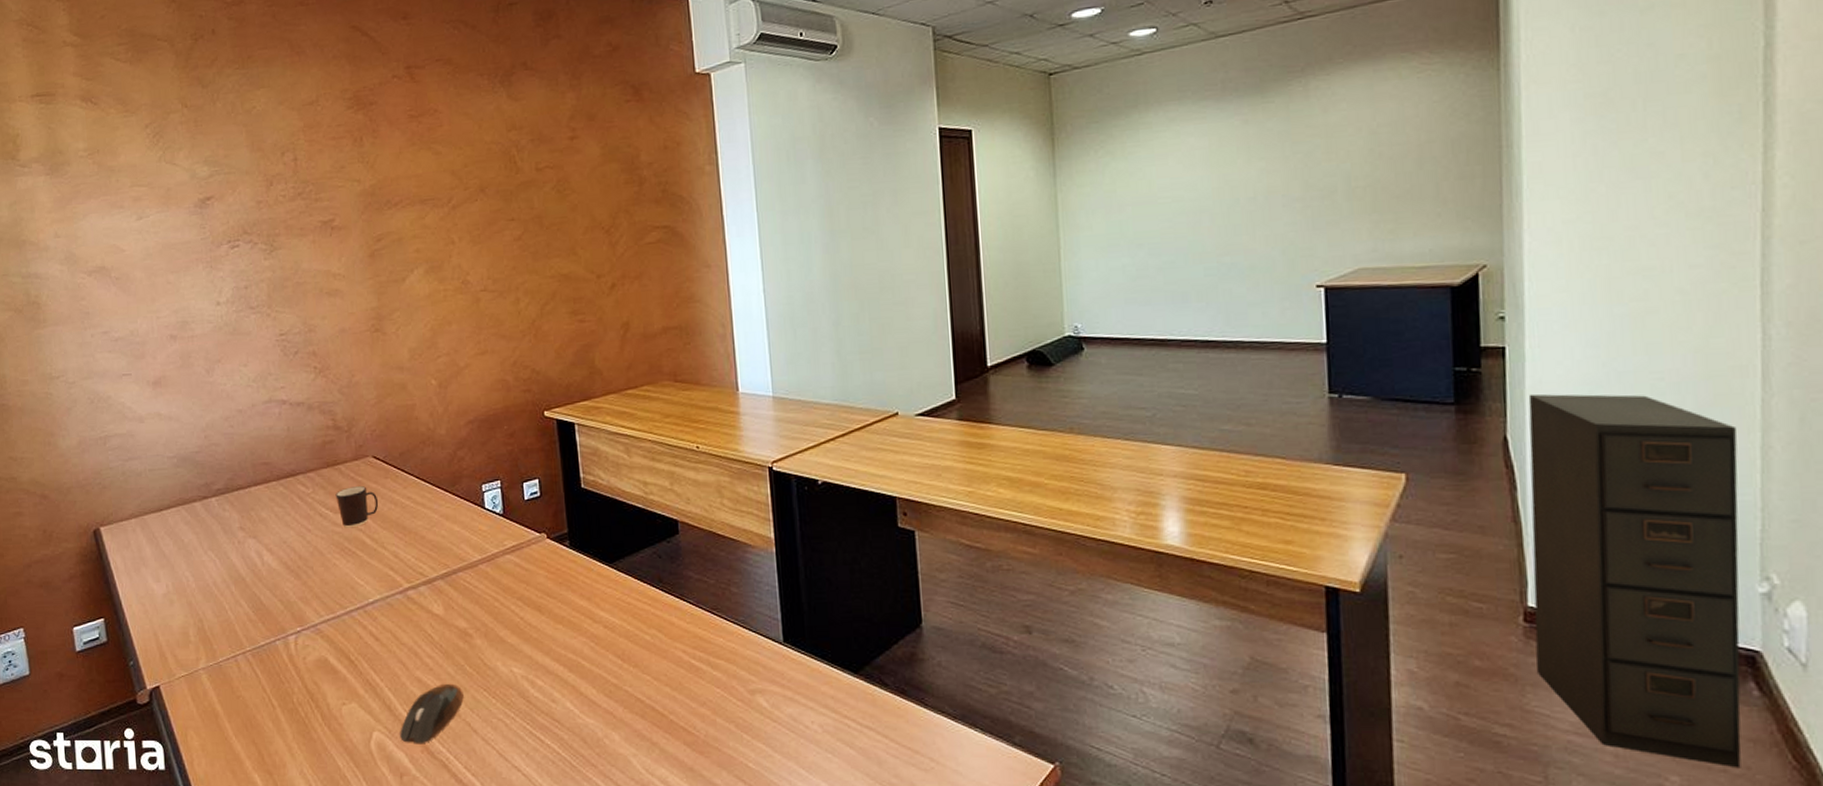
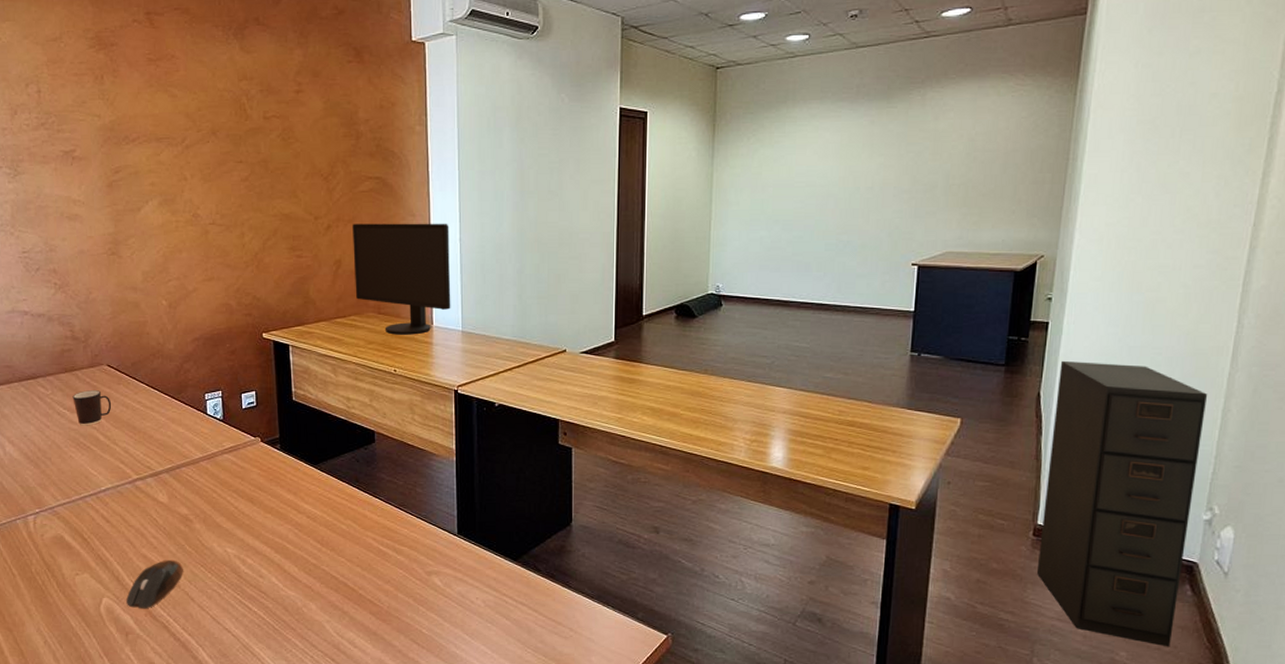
computer monitor: none [640,272,759,405] -> present [352,223,451,335]

